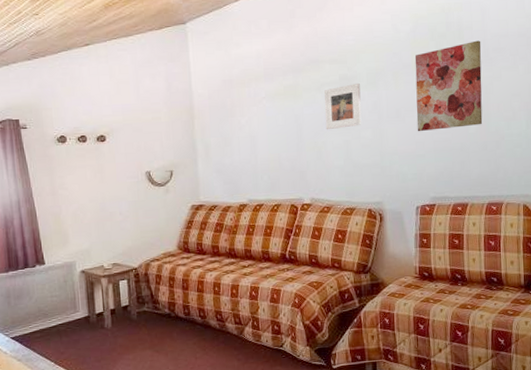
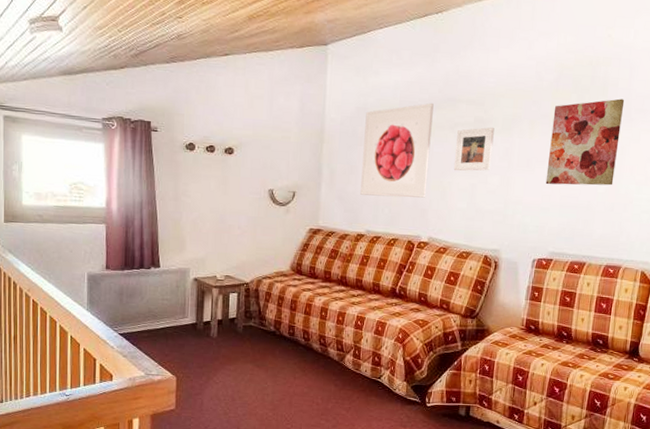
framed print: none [232,66,303,165] -> present [360,102,434,198]

